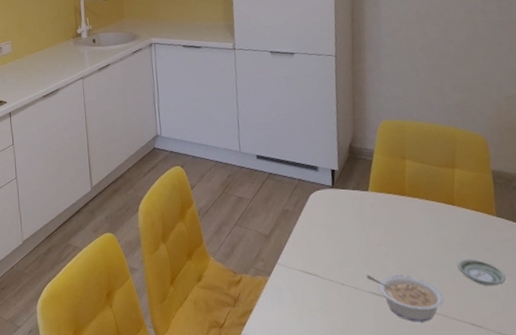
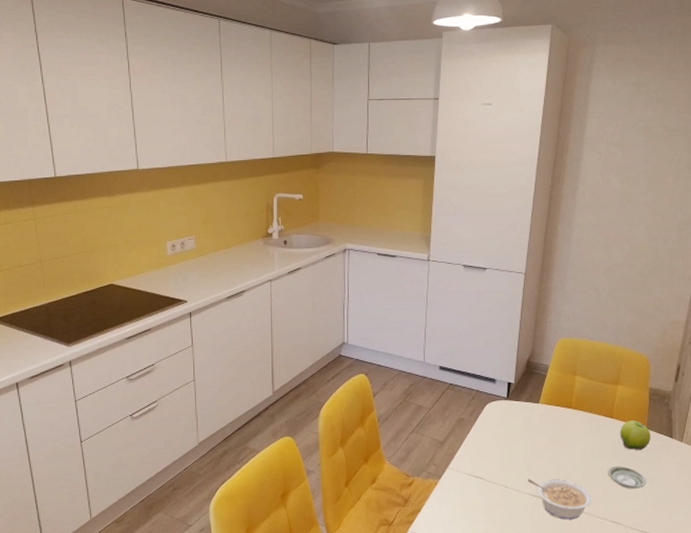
fruit: none [464,207,503,241] -> present [620,421,651,450]

